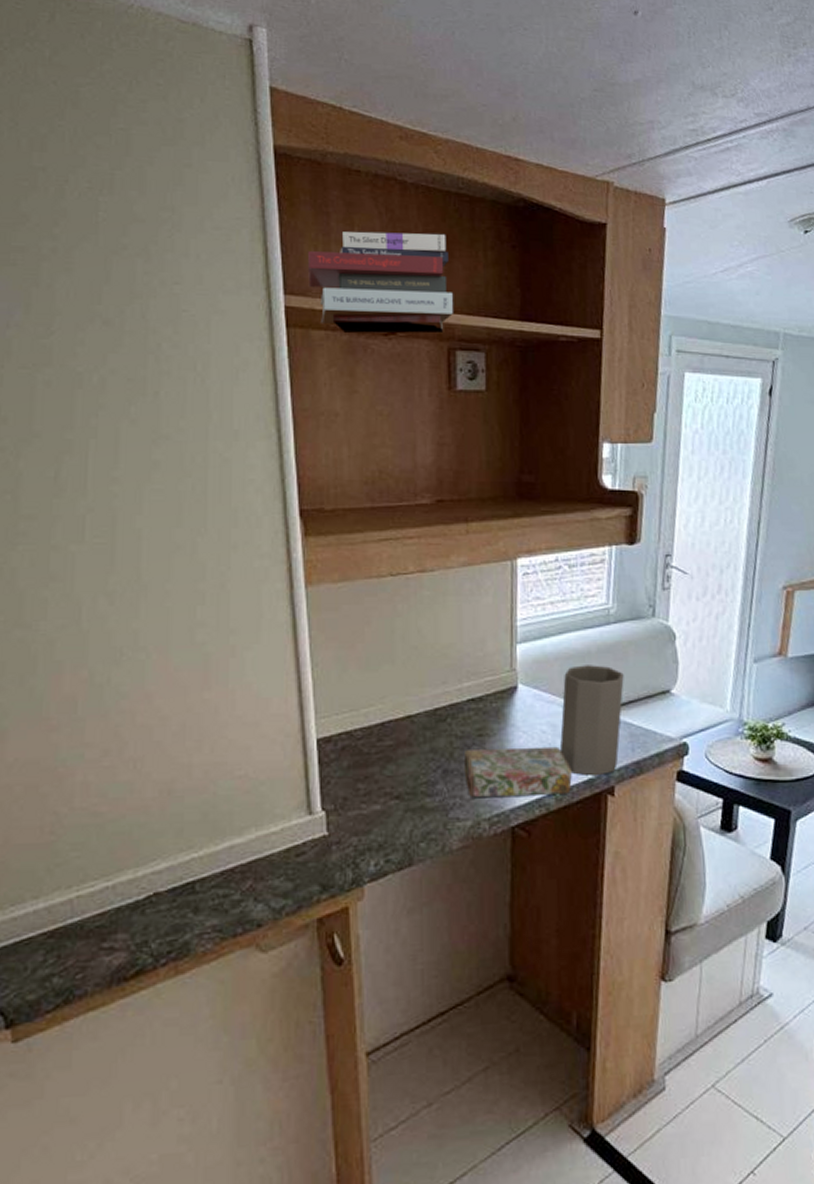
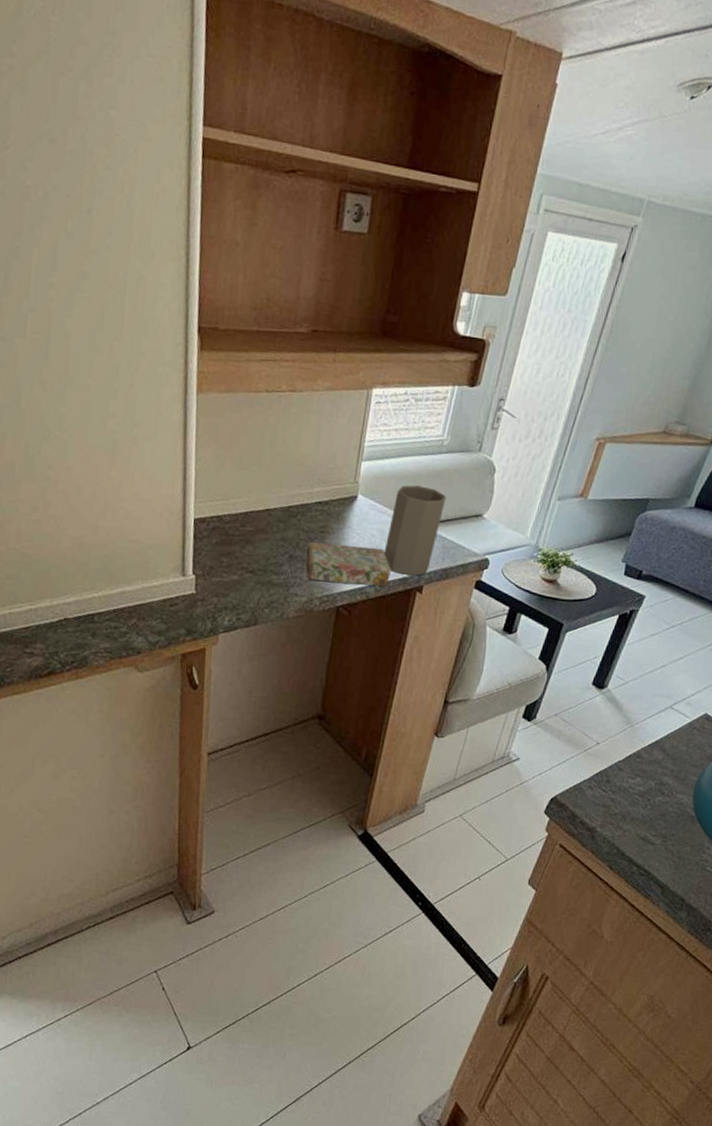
books: present [308,231,454,334] -> none [225,67,353,175]

